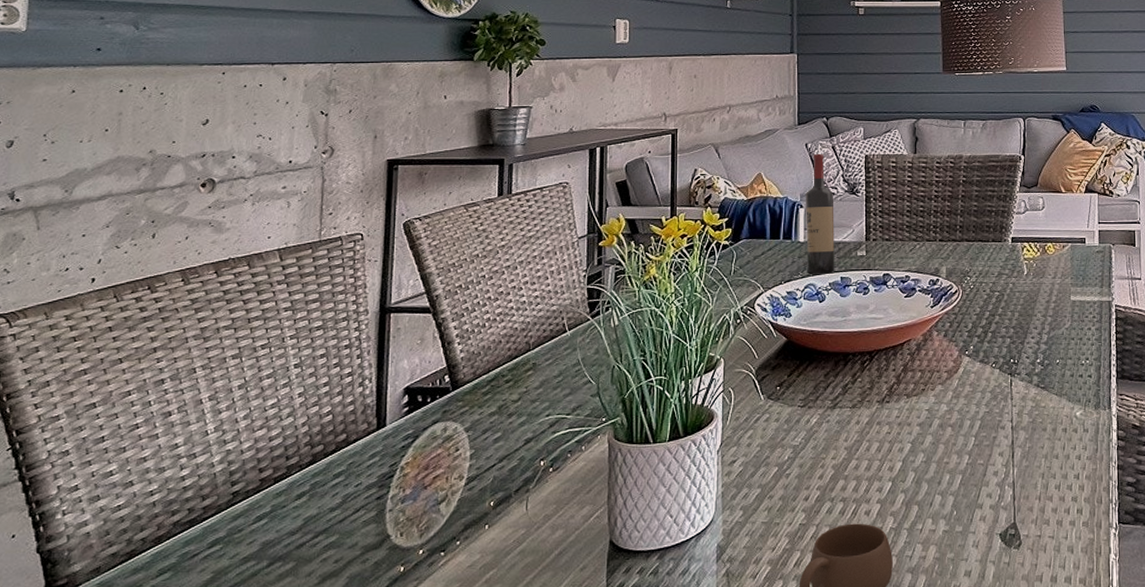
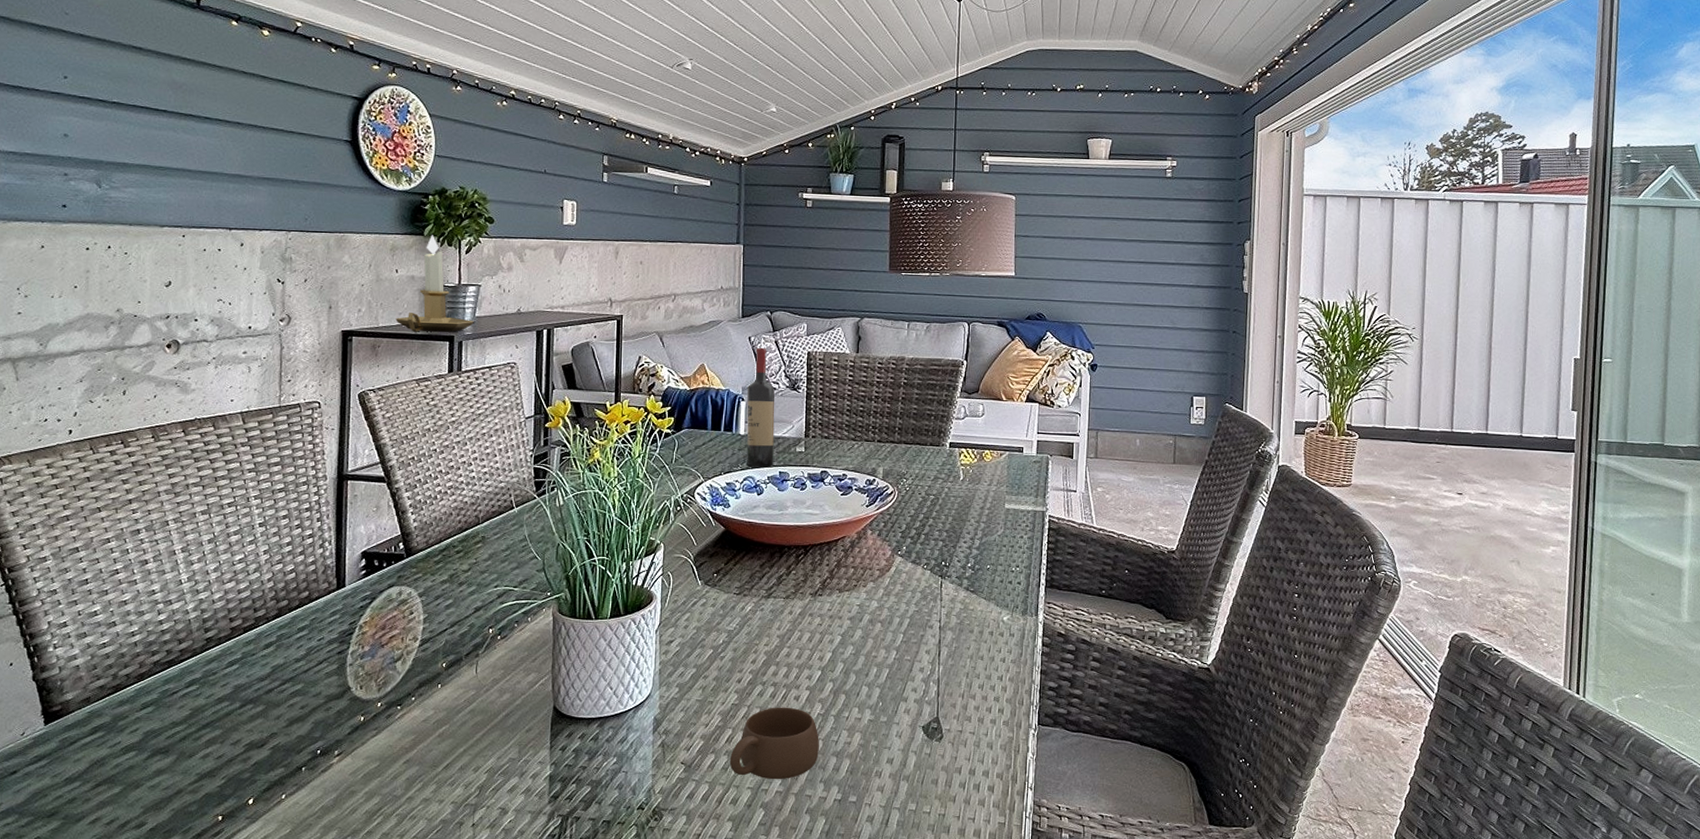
candlestick: none [443,60,525,157] -> present [395,235,474,332]

